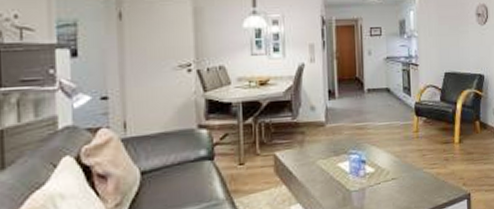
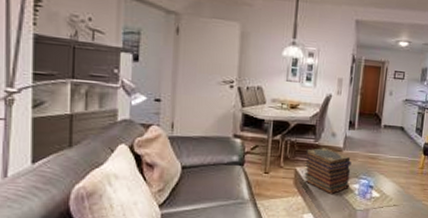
book stack: none [284,125,339,178] -> present [304,148,352,195]

